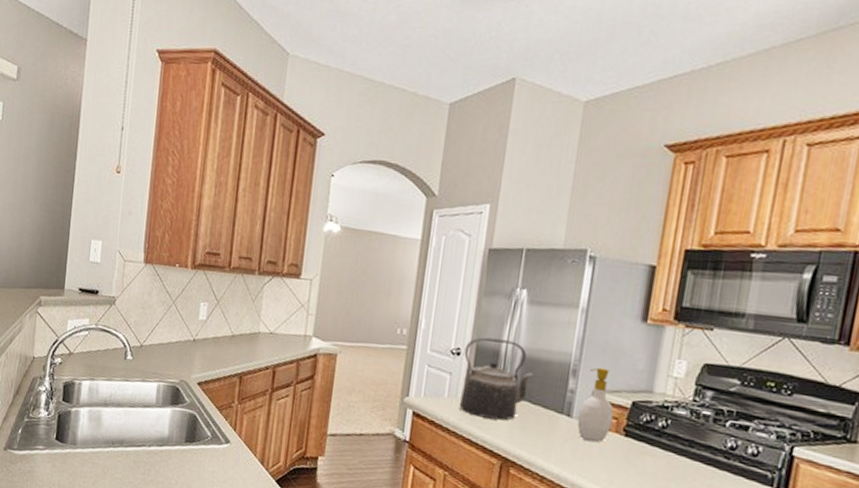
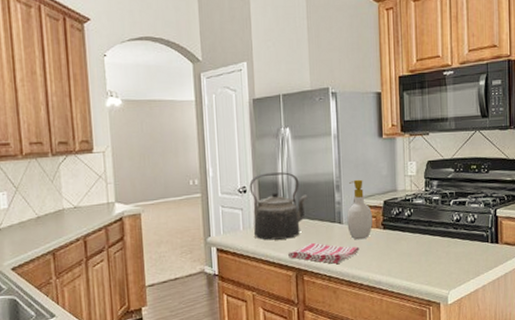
dish towel: none [494,430,588,464] -> present [287,242,360,264]

